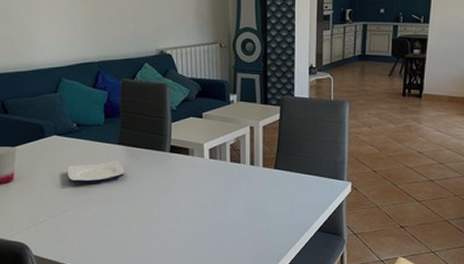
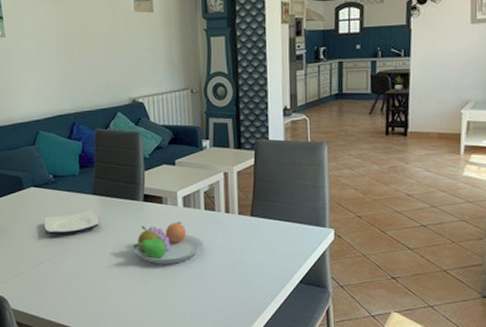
fruit bowl: none [159,172,228,213] -> present [133,221,203,264]

